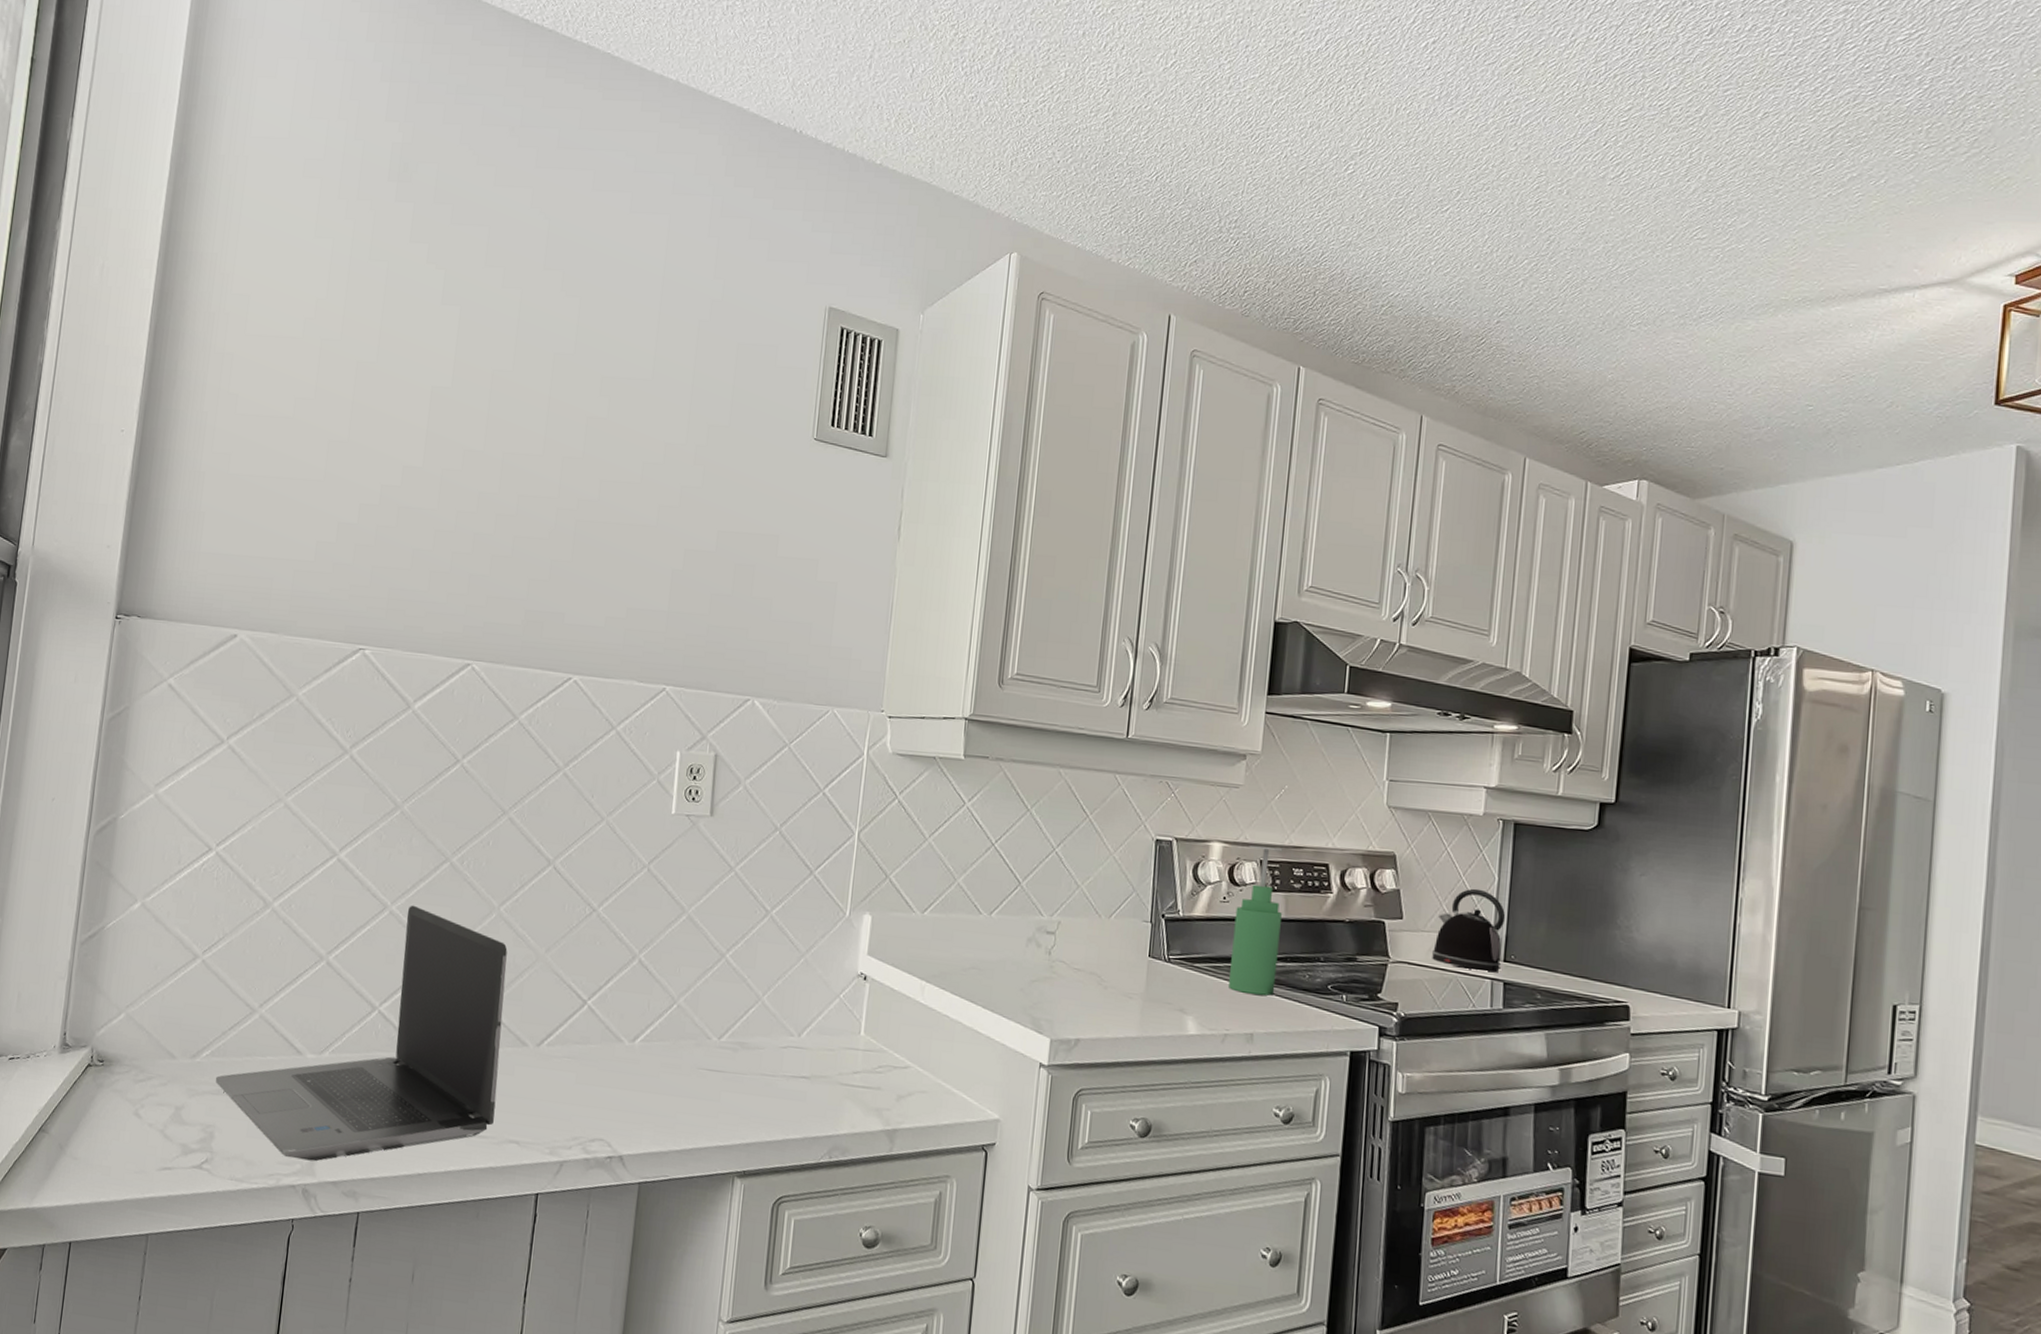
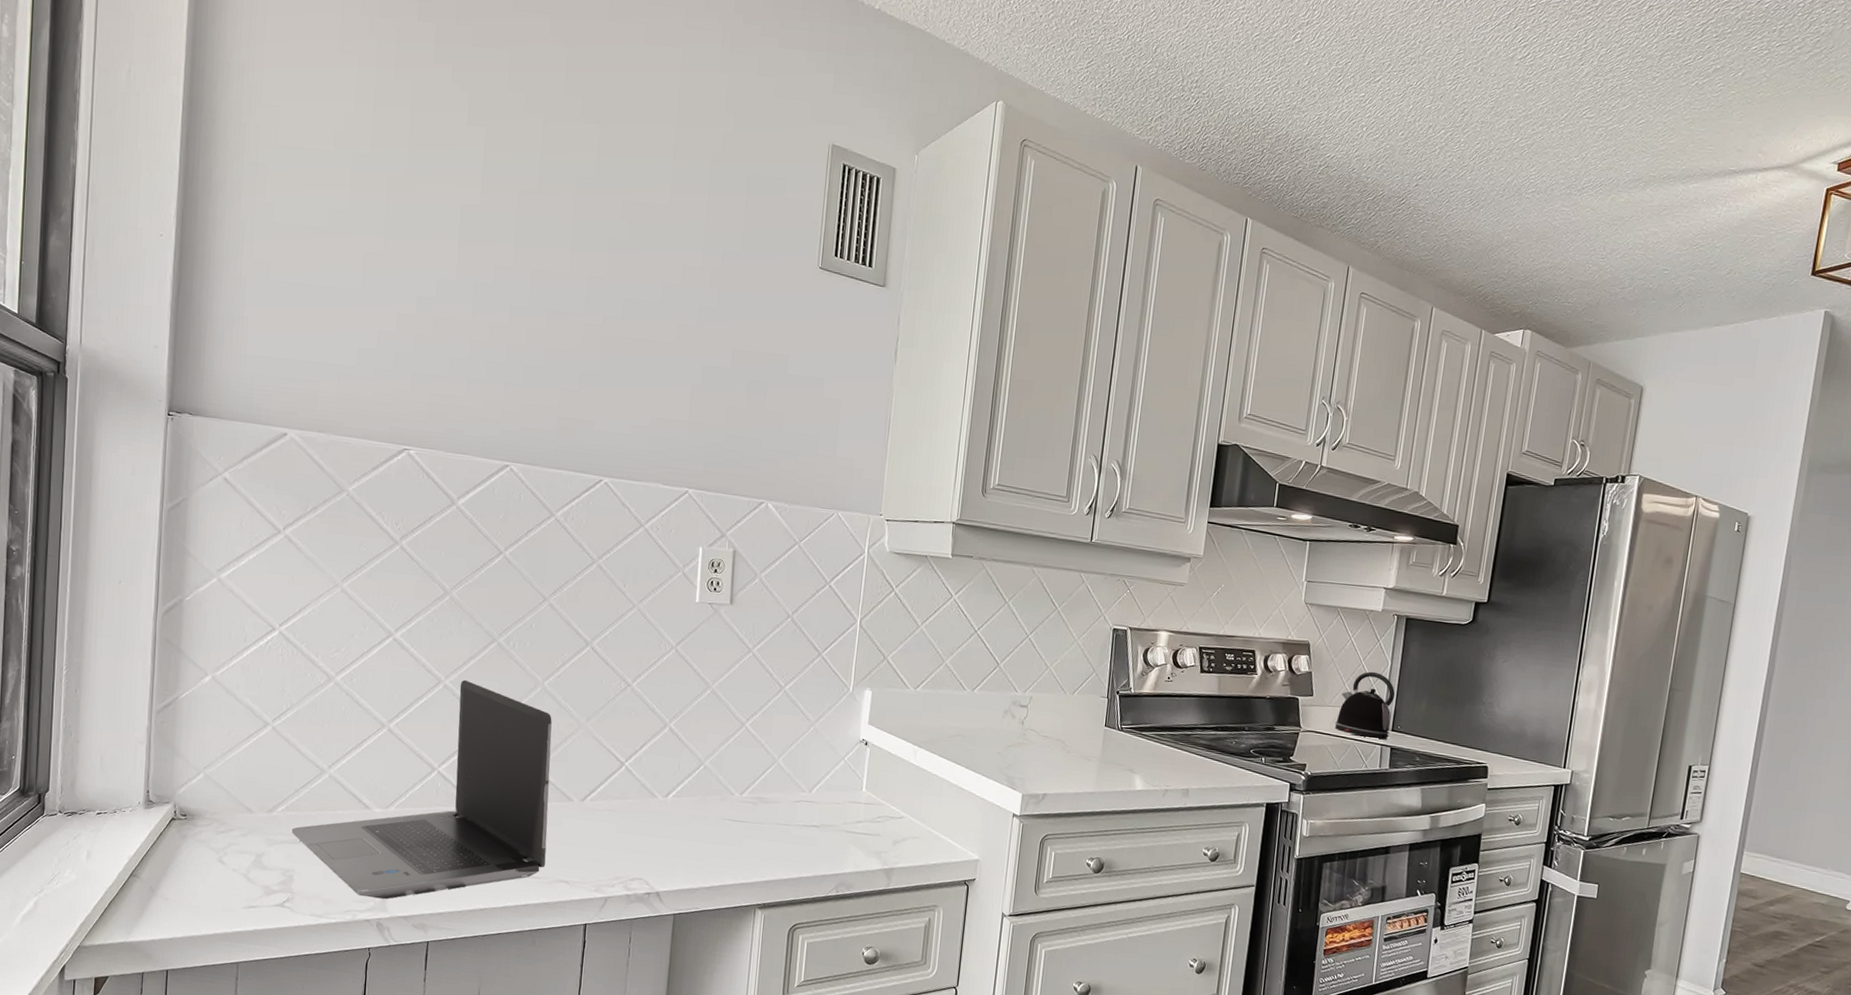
soap dispenser: present [1229,845,1283,996] -> none [1170,634,1218,758]

